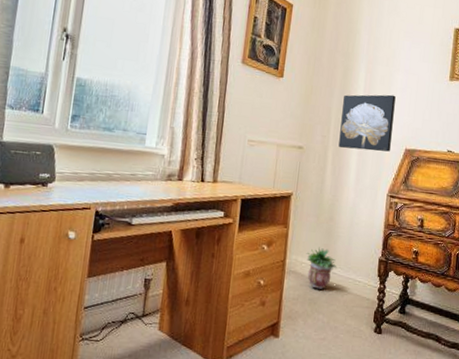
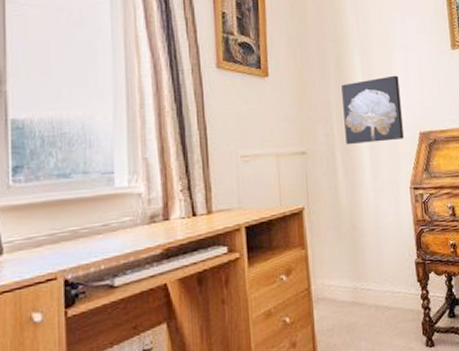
potted plant: present [306,247,337,289] -> none [332,263,371,313]

